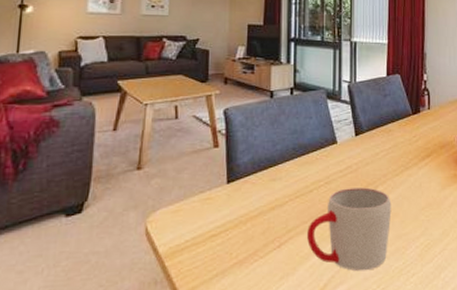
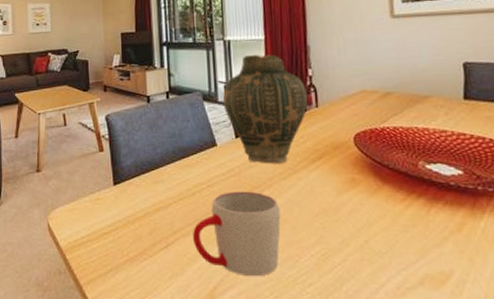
vase: none [345,58,421,162] -> present [222,54,308,164]

